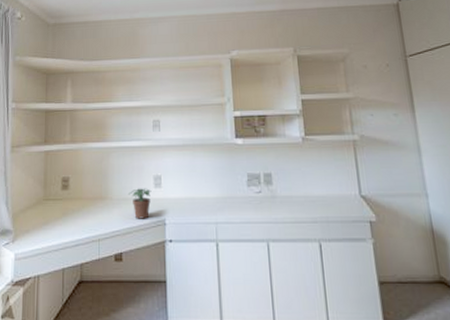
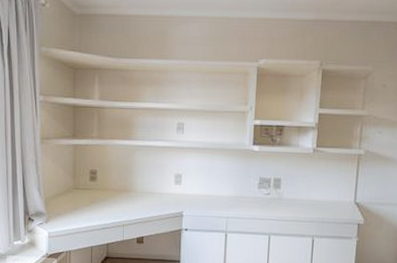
potted plant: present [129,188,152,219] -> none [151,184,172,211]

